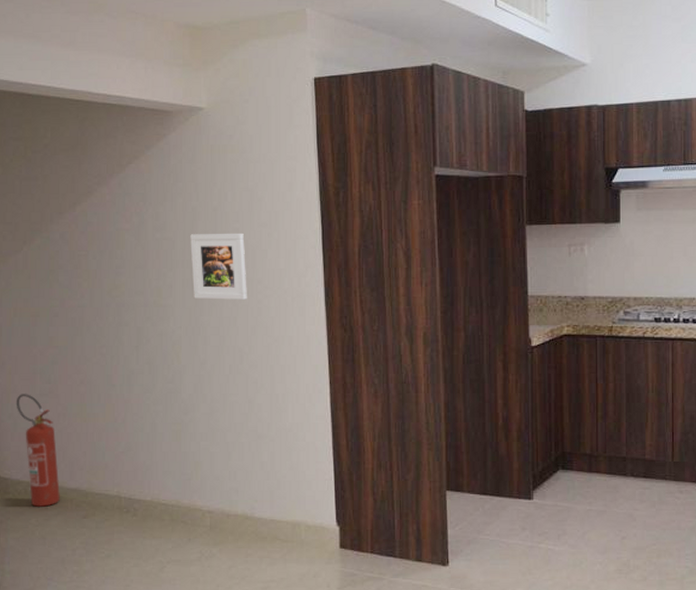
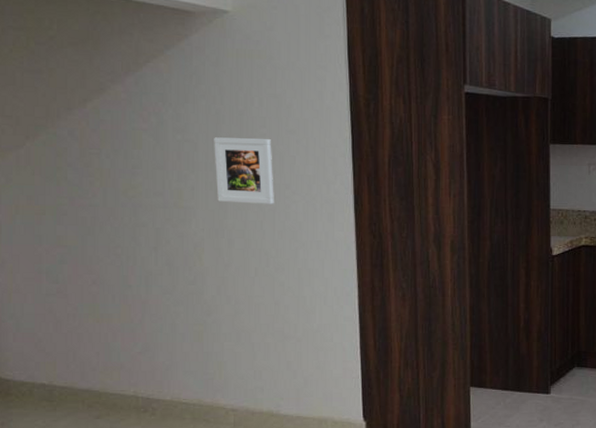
fire extinguisher: present [16,394,61,507] -> none [18,293,71,408]

